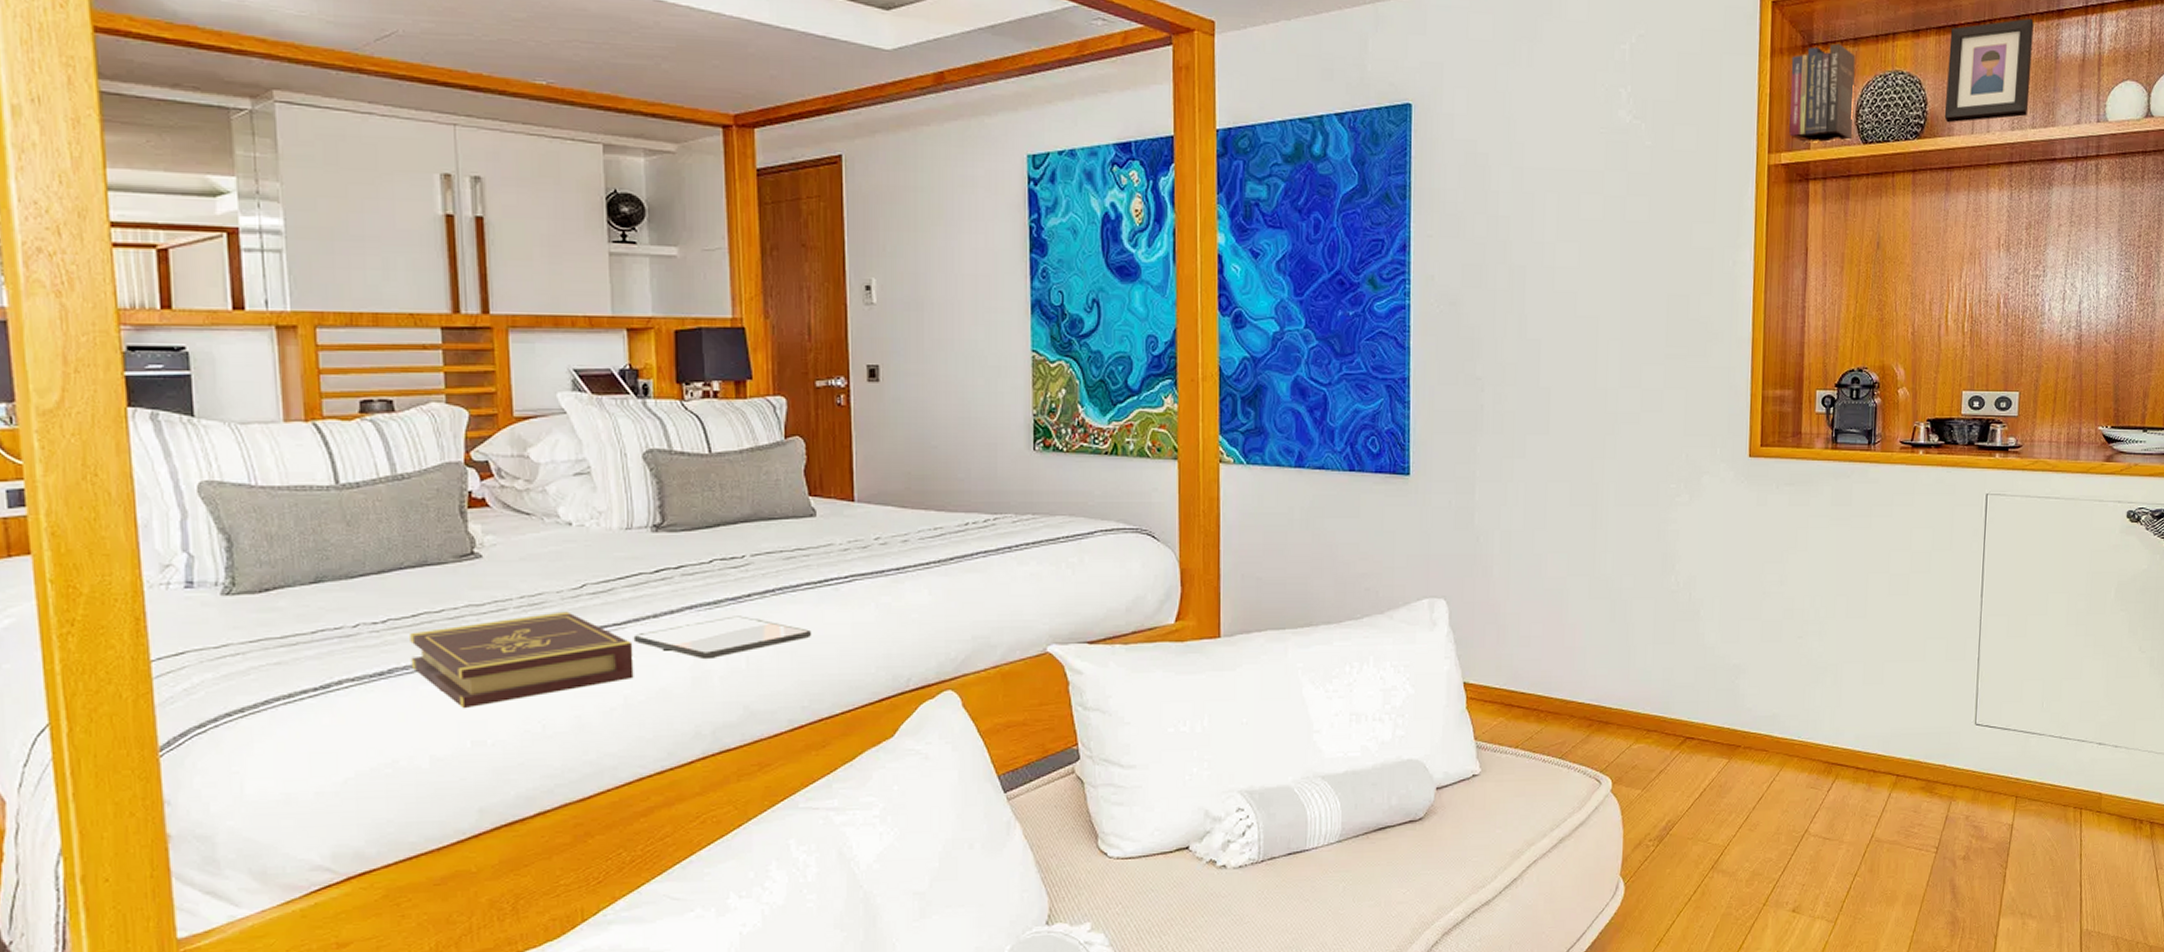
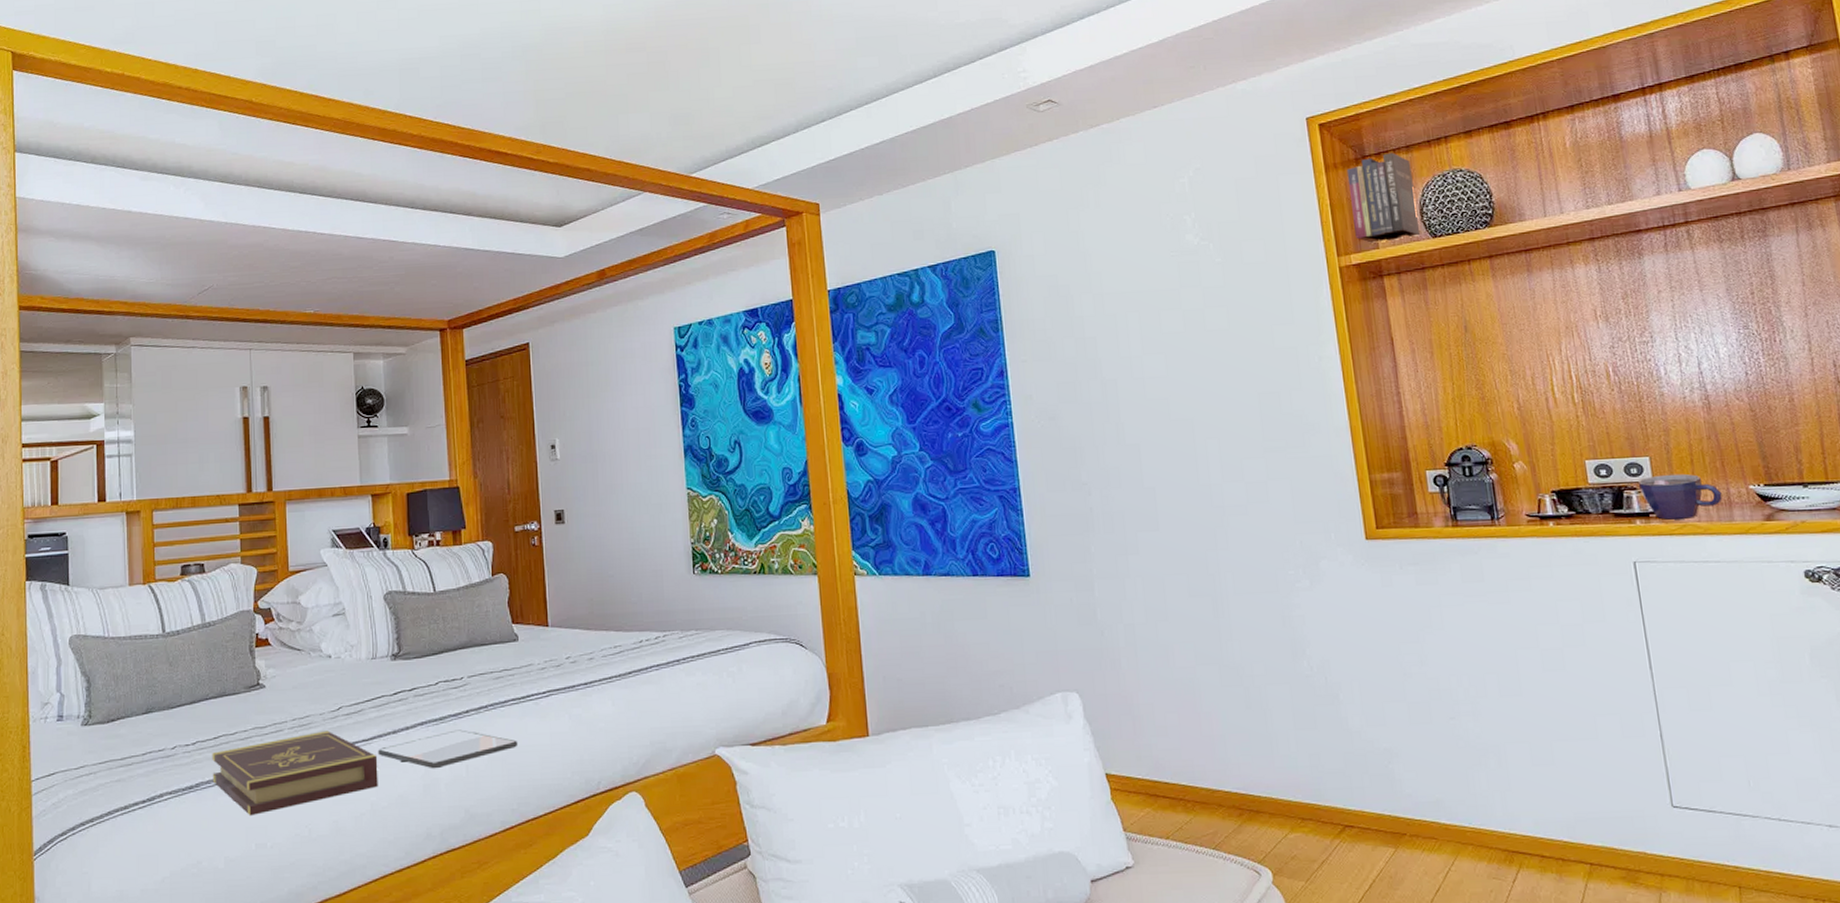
picture frame: present [1944,18,2034,123] -> none [1504,105,1601,210]
cup: none [2004,410,2074,455] -> present [1637,474,1723,520]

